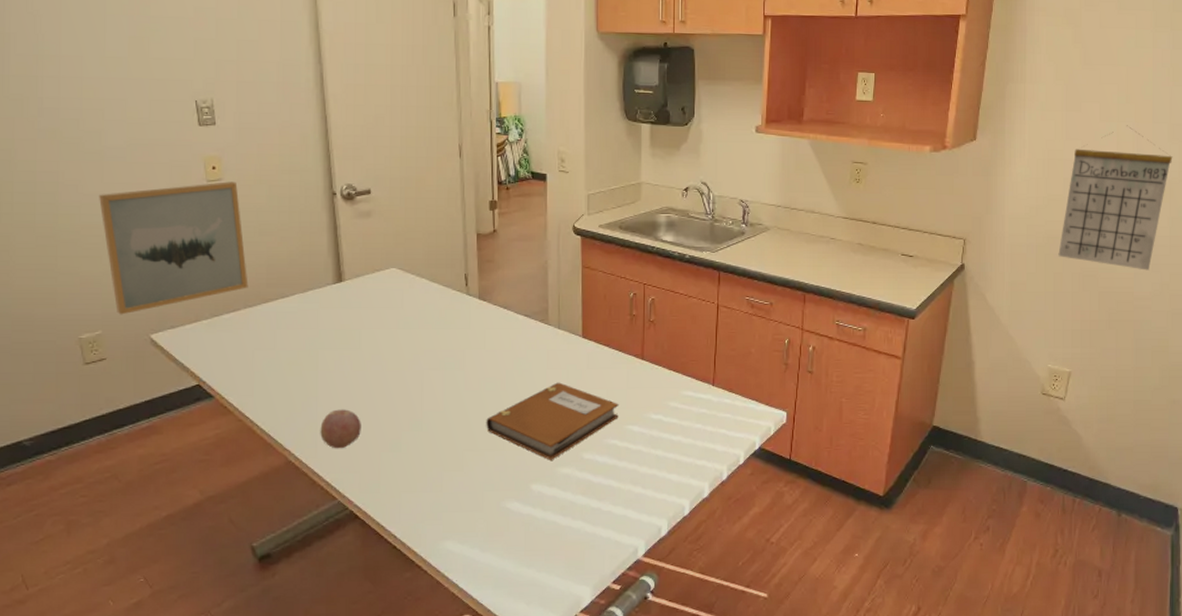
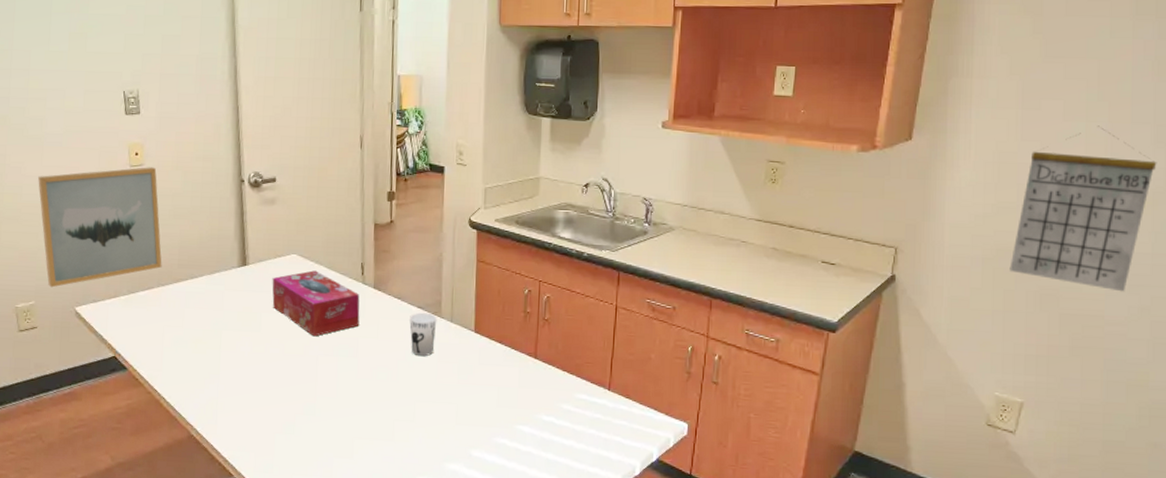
fruit: present [320,409,361,449] -> none [220,388,258,428]
tissue box: none [371,284,465,351] -> present [272,270,360,337]
notebook: present [486,382,619,460] -> none [376,376,510,455]
cup: none [516,321,544,365] -> present [409,312,437,357]

